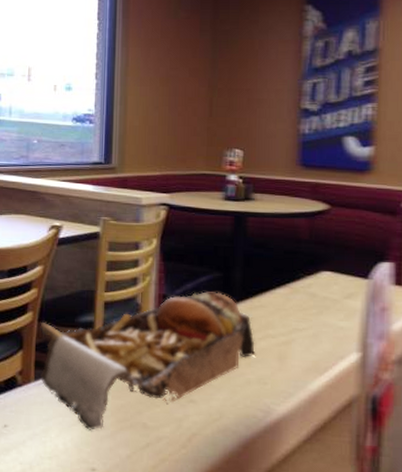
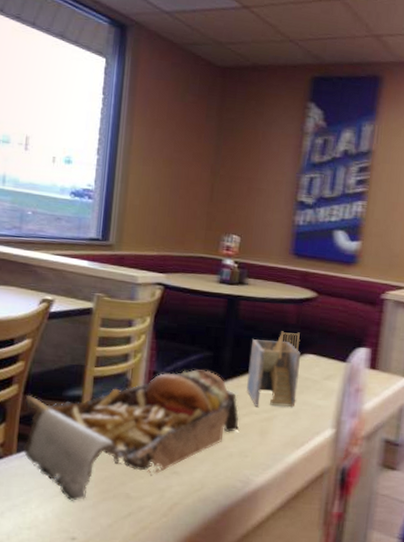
napkin holder: none [260,247,317,330] -> present [246,331,301,408]

